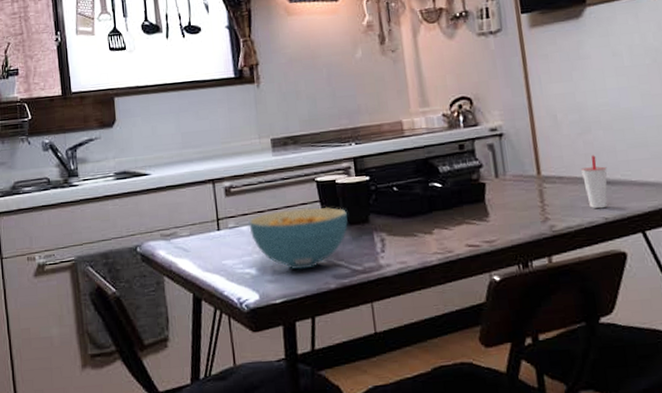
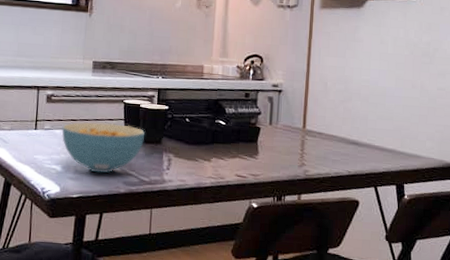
cup: present [581,155,608,209] -> none [337,120,358,164]

